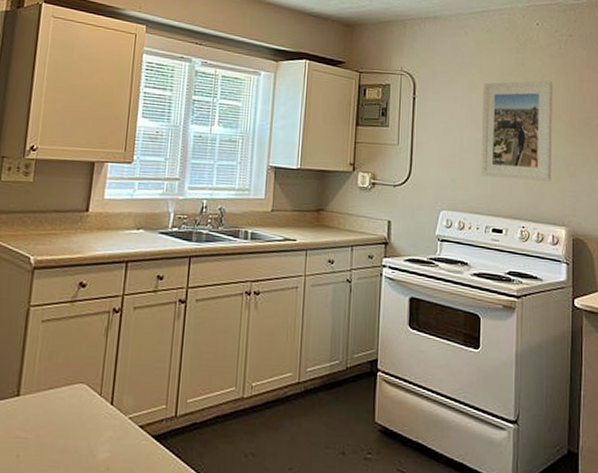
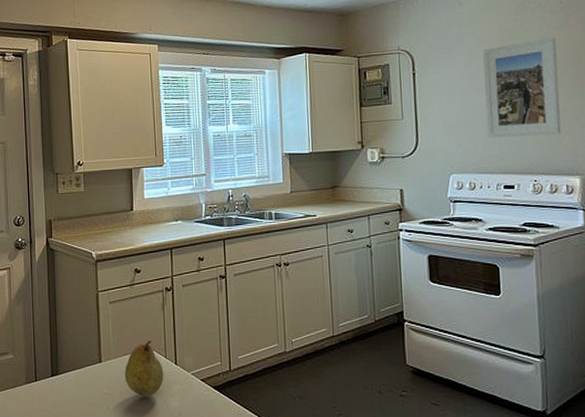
fruit: none [45,373,96,444] -> present [124,341,164,396]

